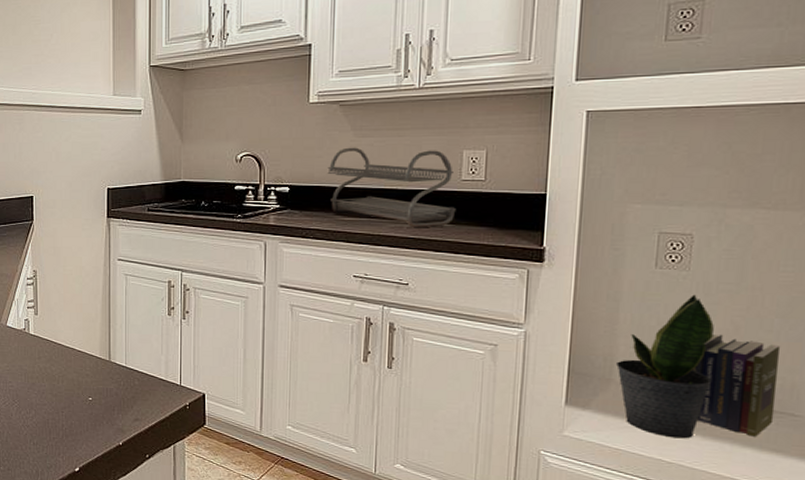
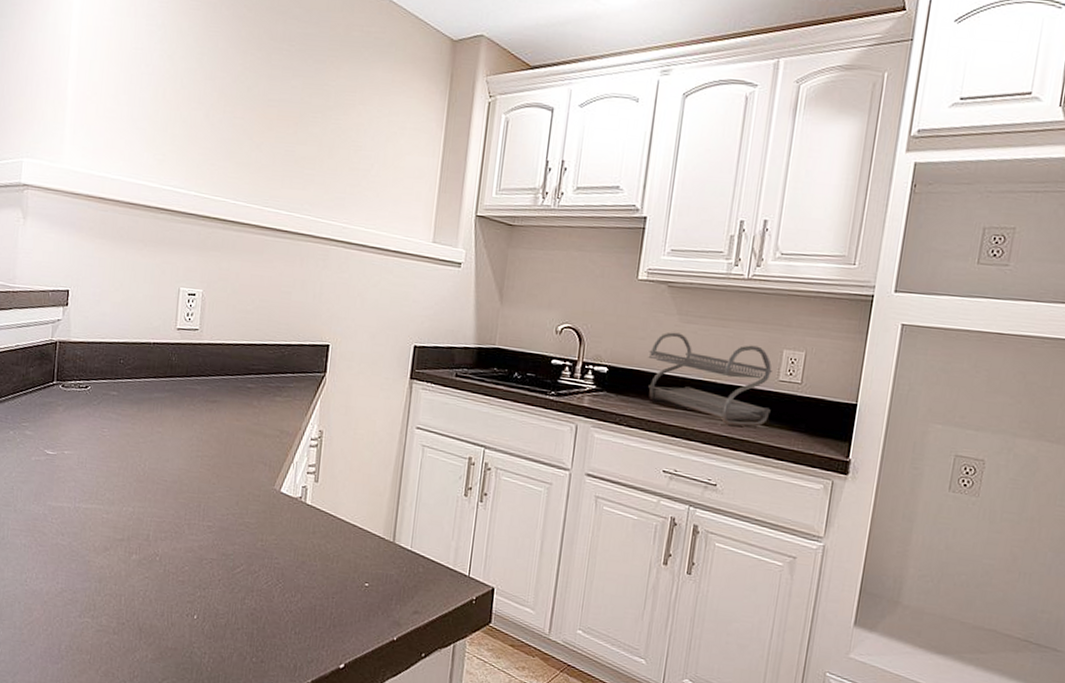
potted plant: present [616,294,714,439] -> none [905,521,995,668]
books: present [692,334,781,437] -> none [971,563,1051,670]

